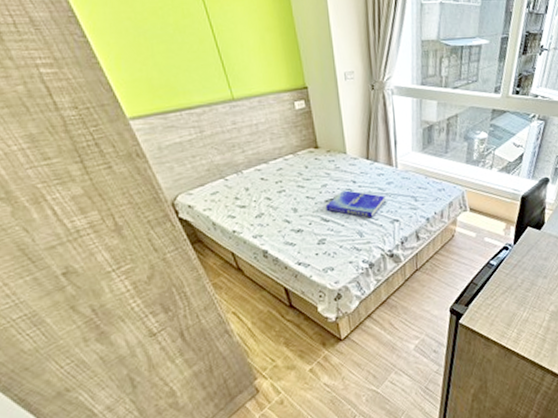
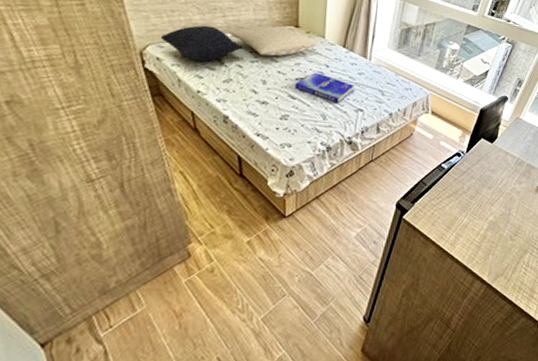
pillow: none [187,164,268,202] -> present [160,25,243,62]
pillow: none [251,149,341,184] -> present [229,25,318,57]

